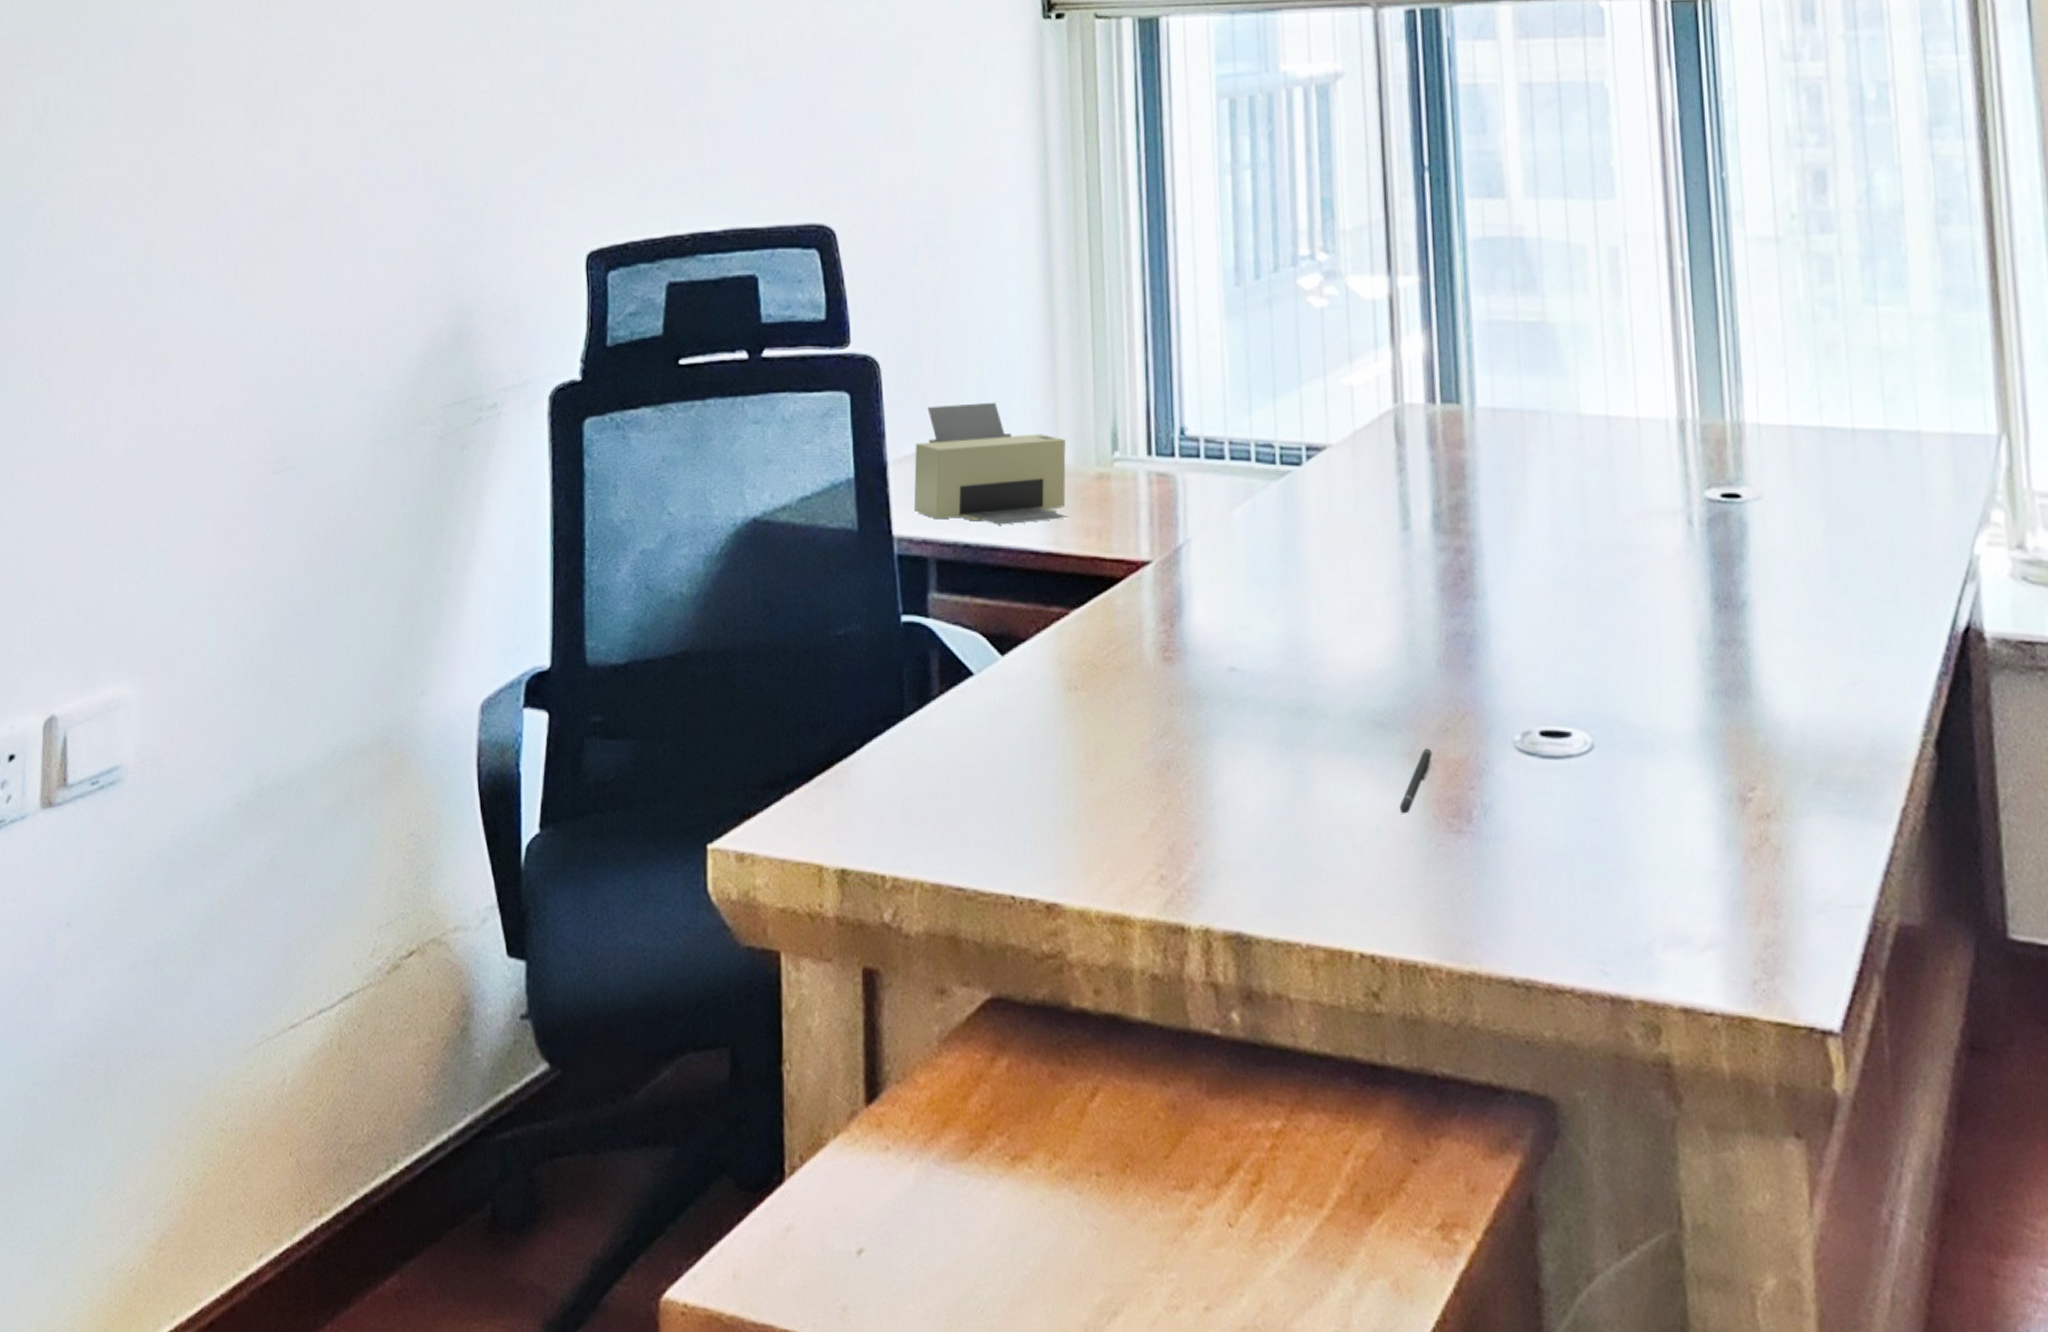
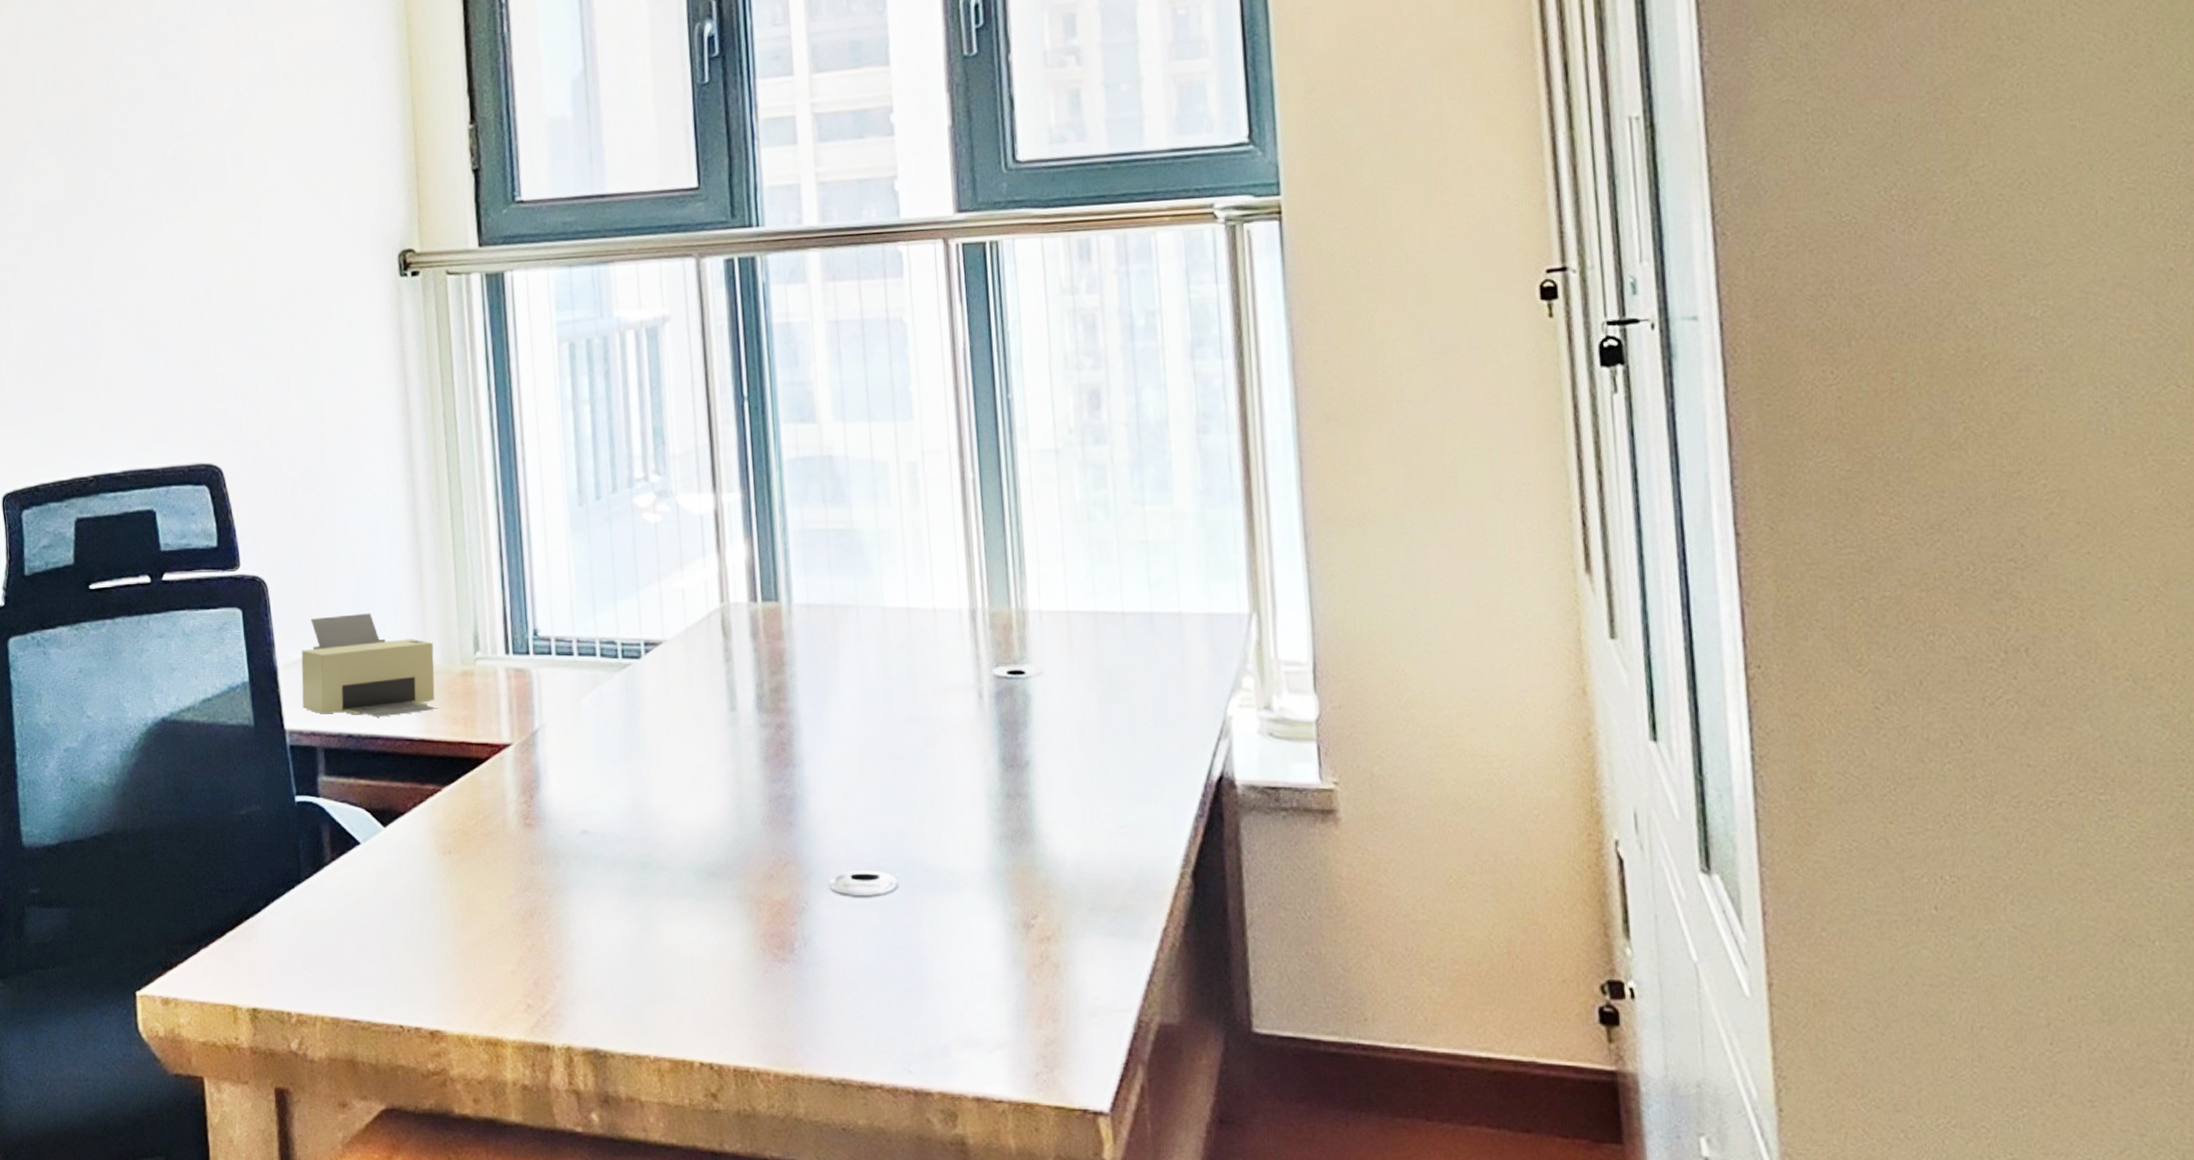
pen: present [1399,748,1432,814] -> none [731,892,759,947]

